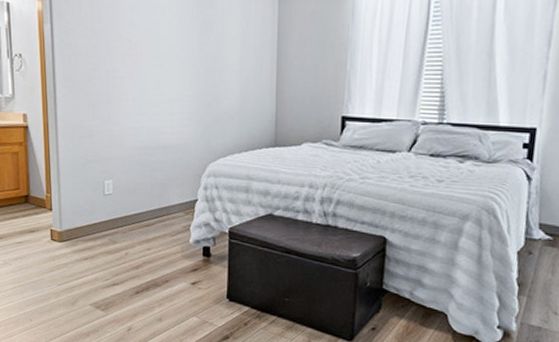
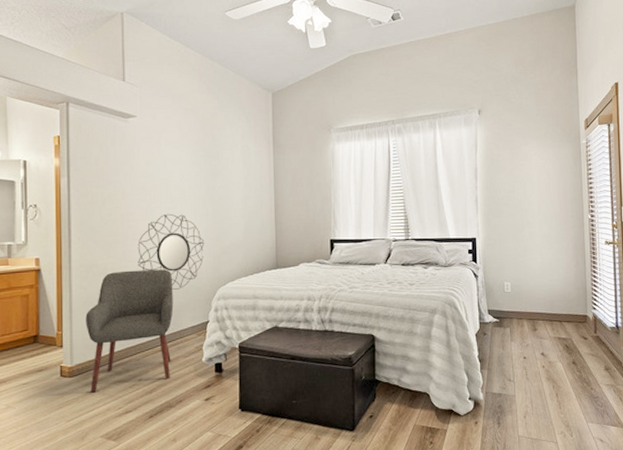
chair: none [73,135,161,261] -> present [85,269,174,393]
home mirror: none [123,72,195,161] -> present [137,213,205,290]

